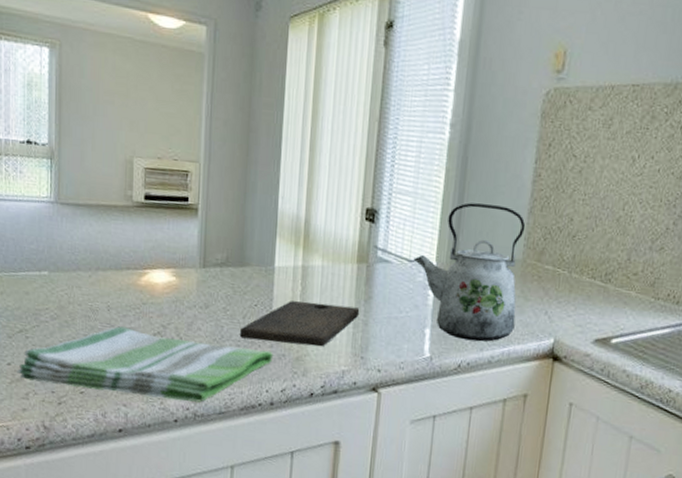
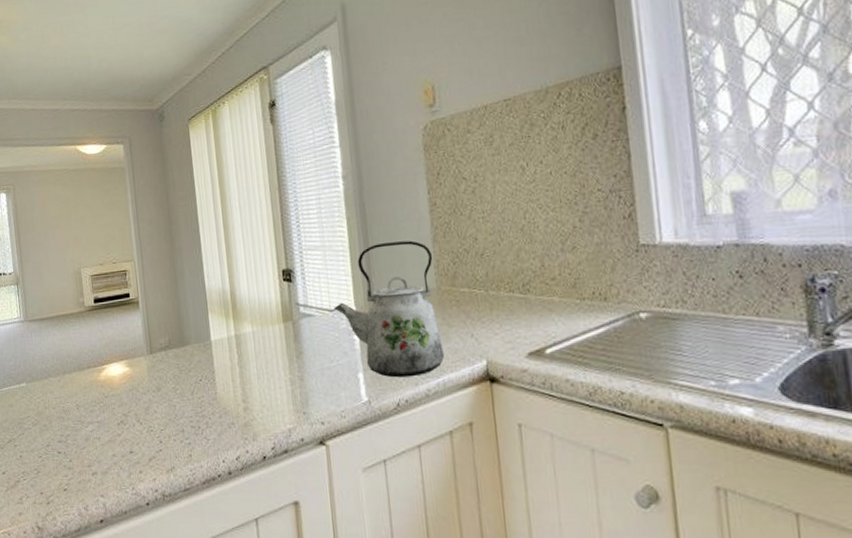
dish towel: present [17,326,274,403] -> none [10,421,224,485]
cutting board: present [240,301,360,347] -> none [191,365,294,414]

